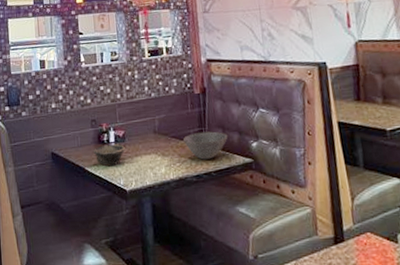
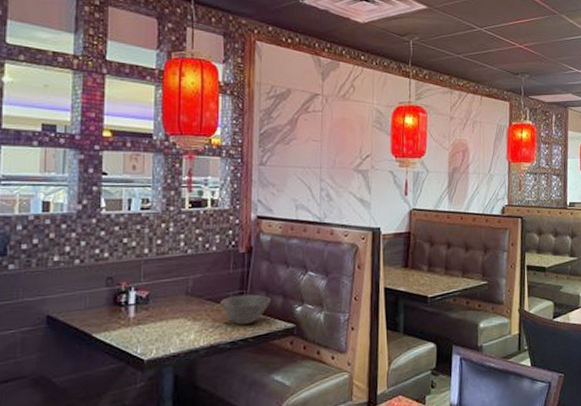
bowl: present [93,144,125,167] -> none [105,306,147,333]

